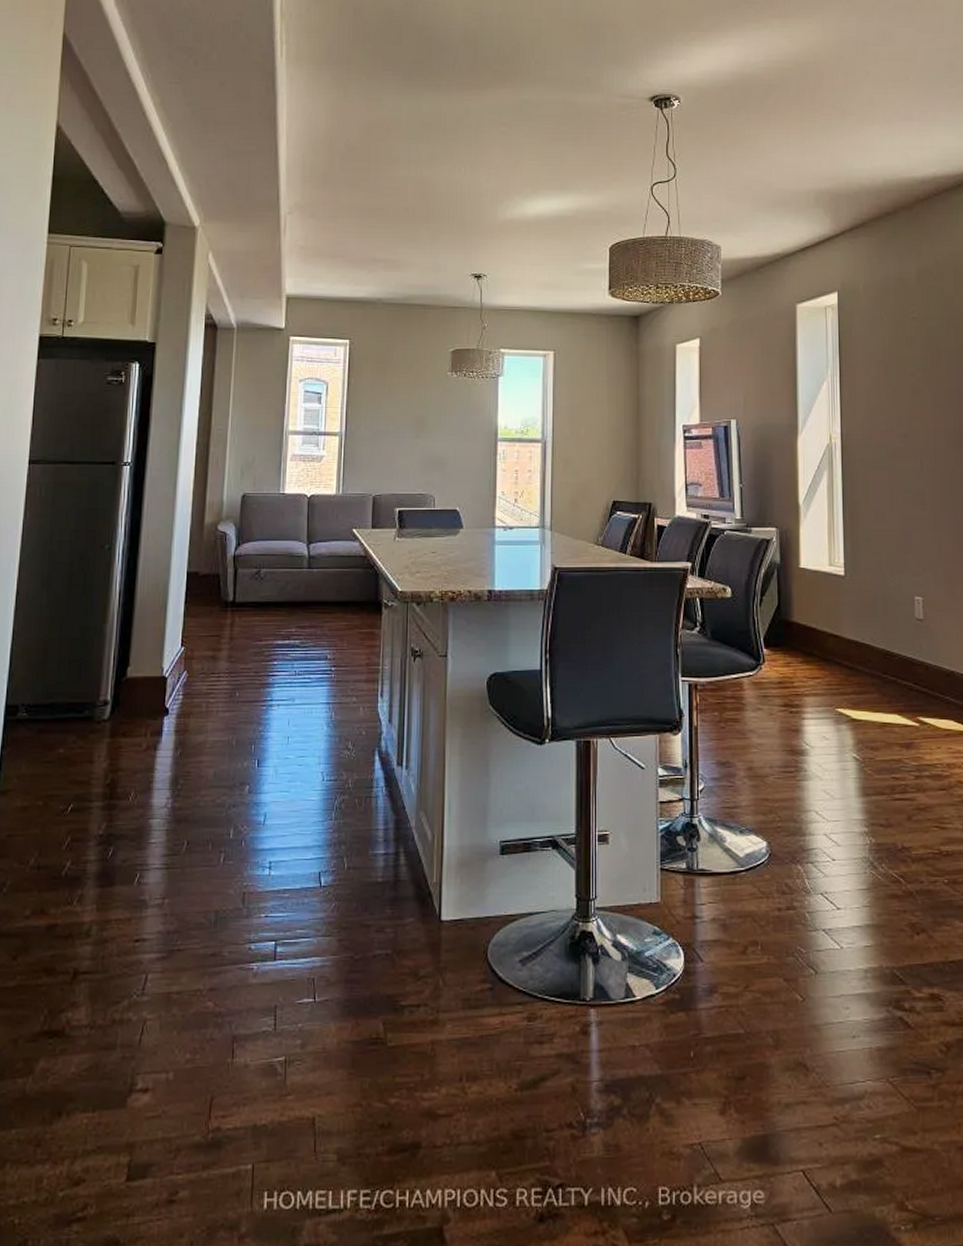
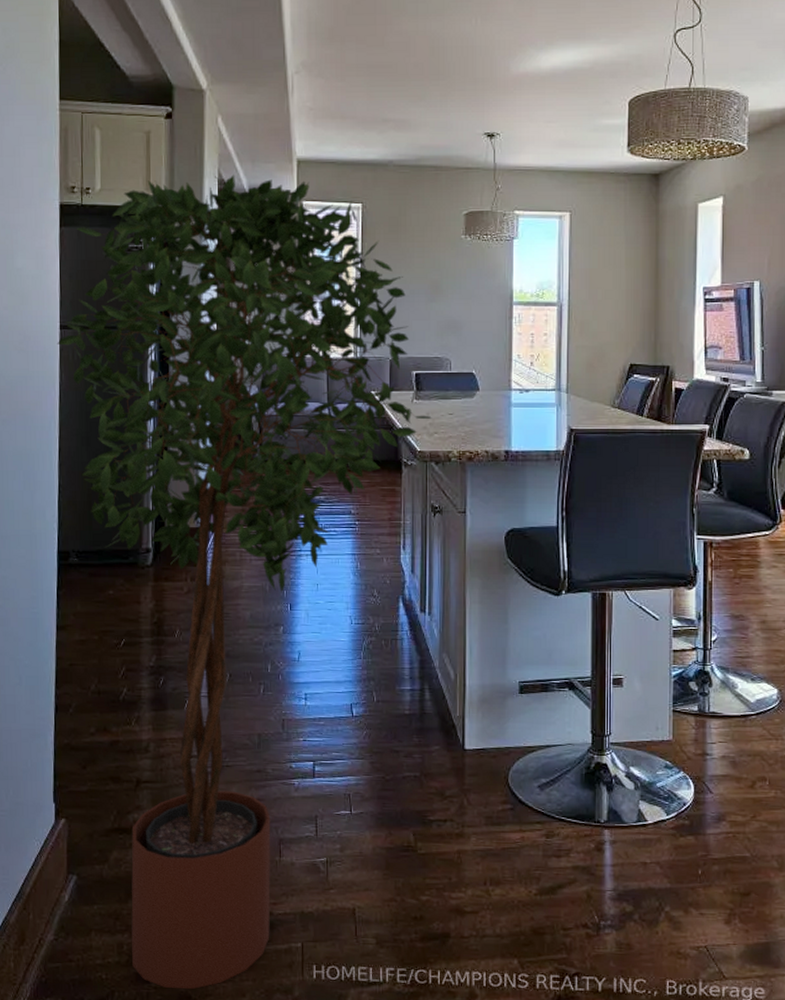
potted tree: none [24,309,414,1231] -> present [57,174,432,989]

